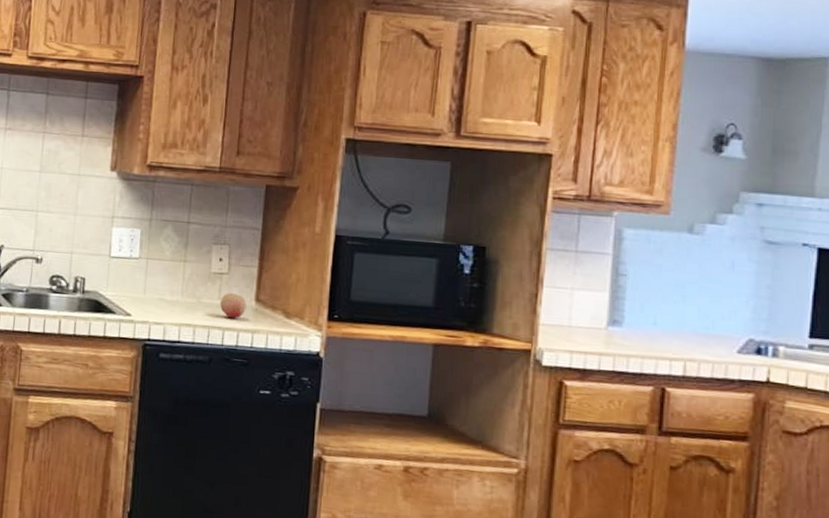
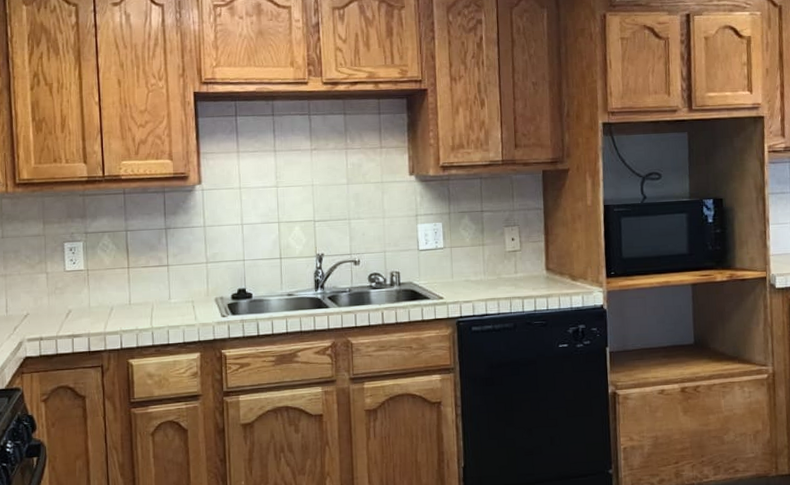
fruit: present [220,292,247,319] -> none [517,266,539,288]

